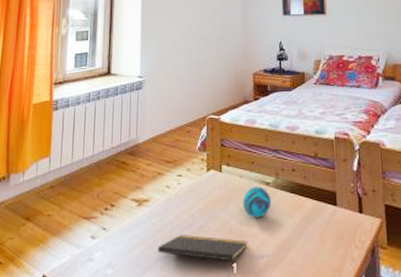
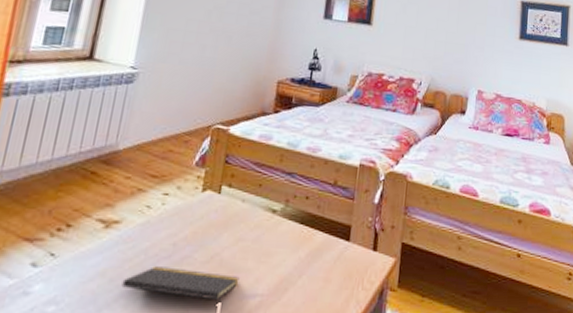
decorative ball: present [242,186,272,218] -> none [240,212,276,251]

